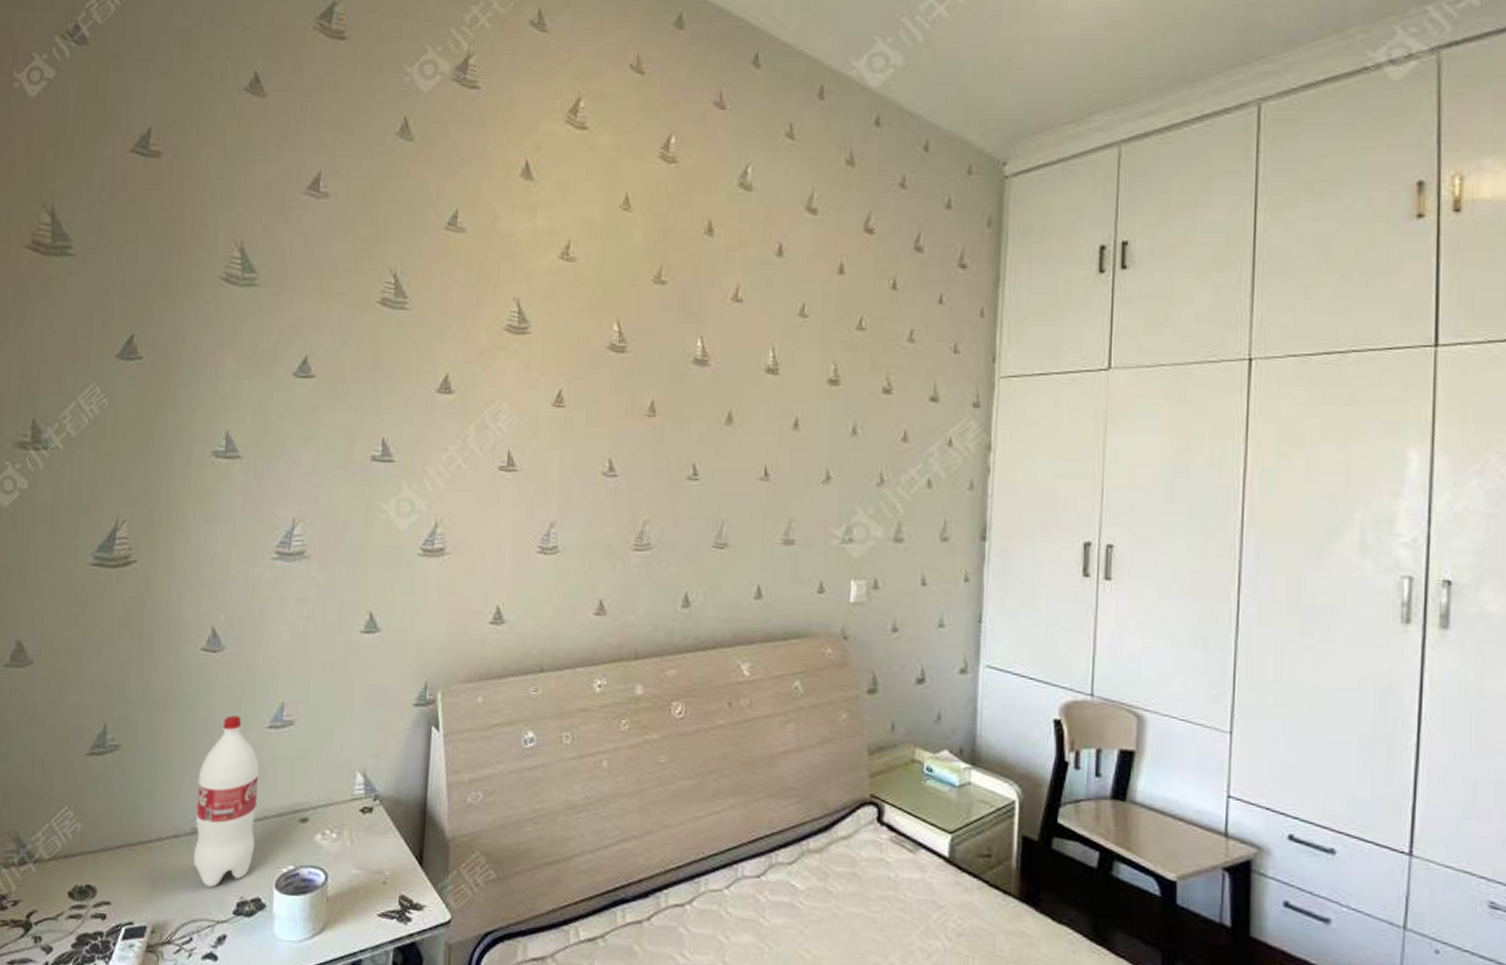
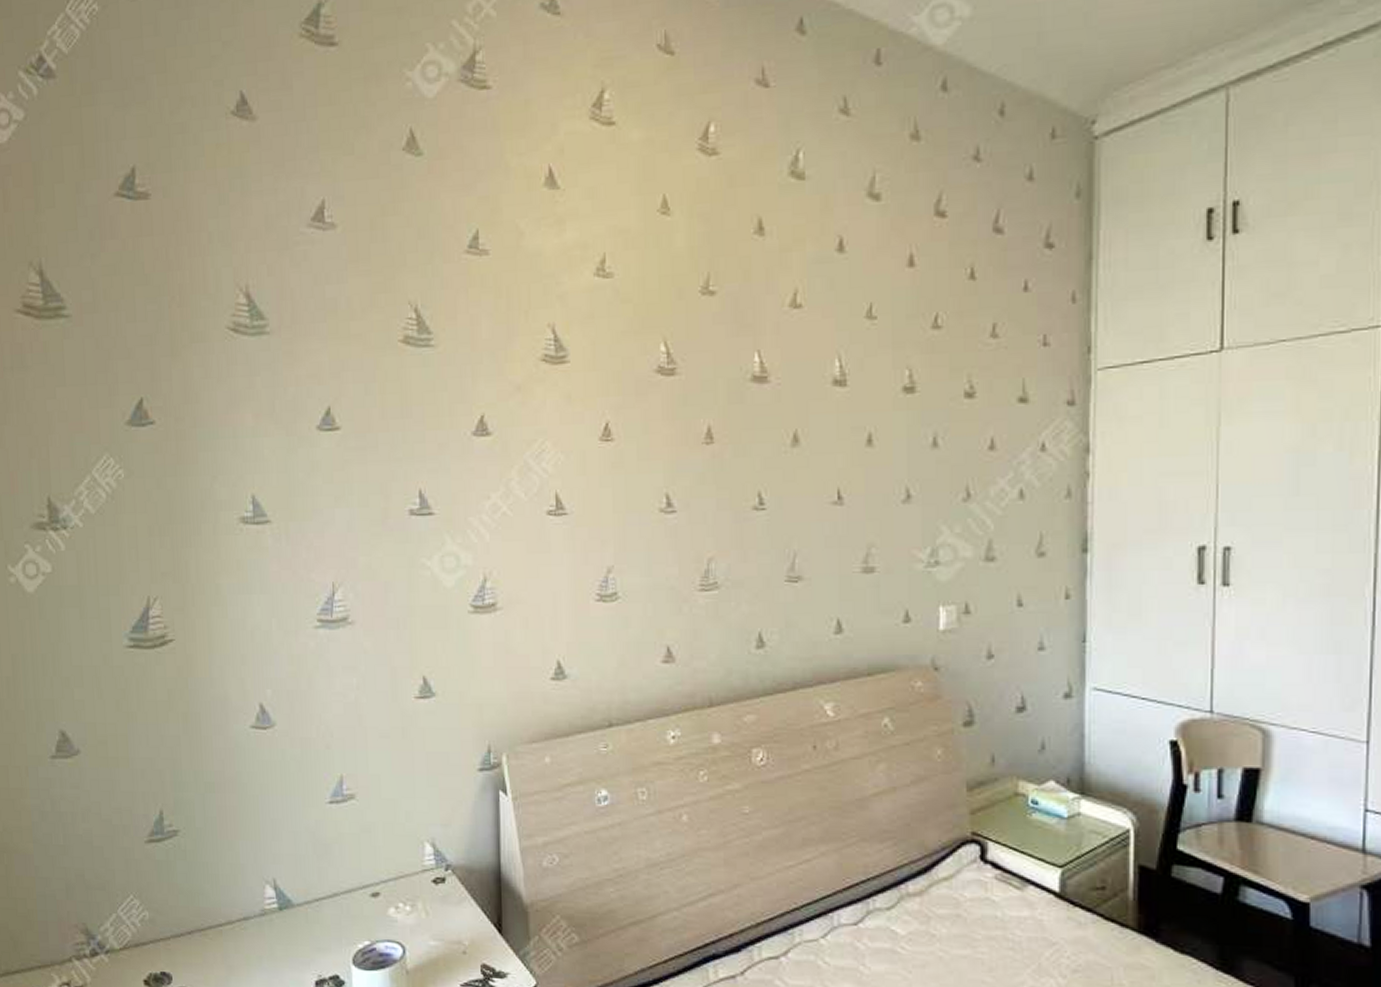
bottle: present [193,715,260,887] -> none [262,793,328,967]

